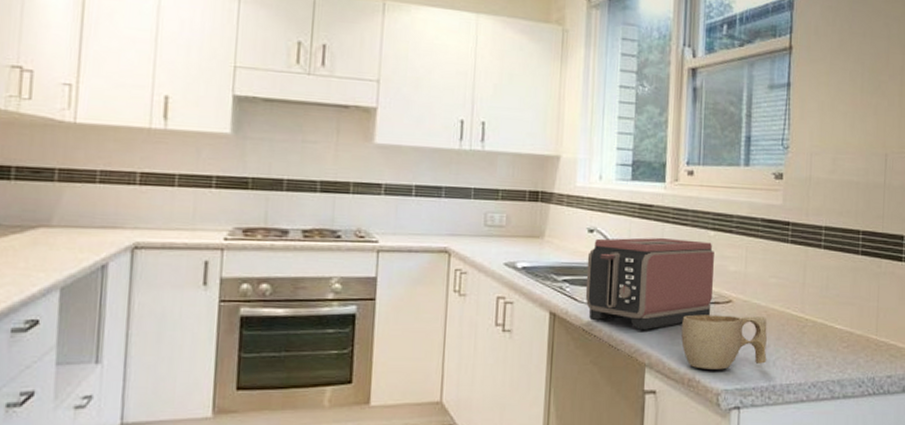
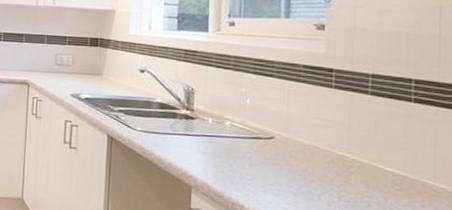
toaster: present [585,237,714,330] -> none [137,77,256,157]
cup: present [681,314,767,370] -> none [225,147,312,198]

